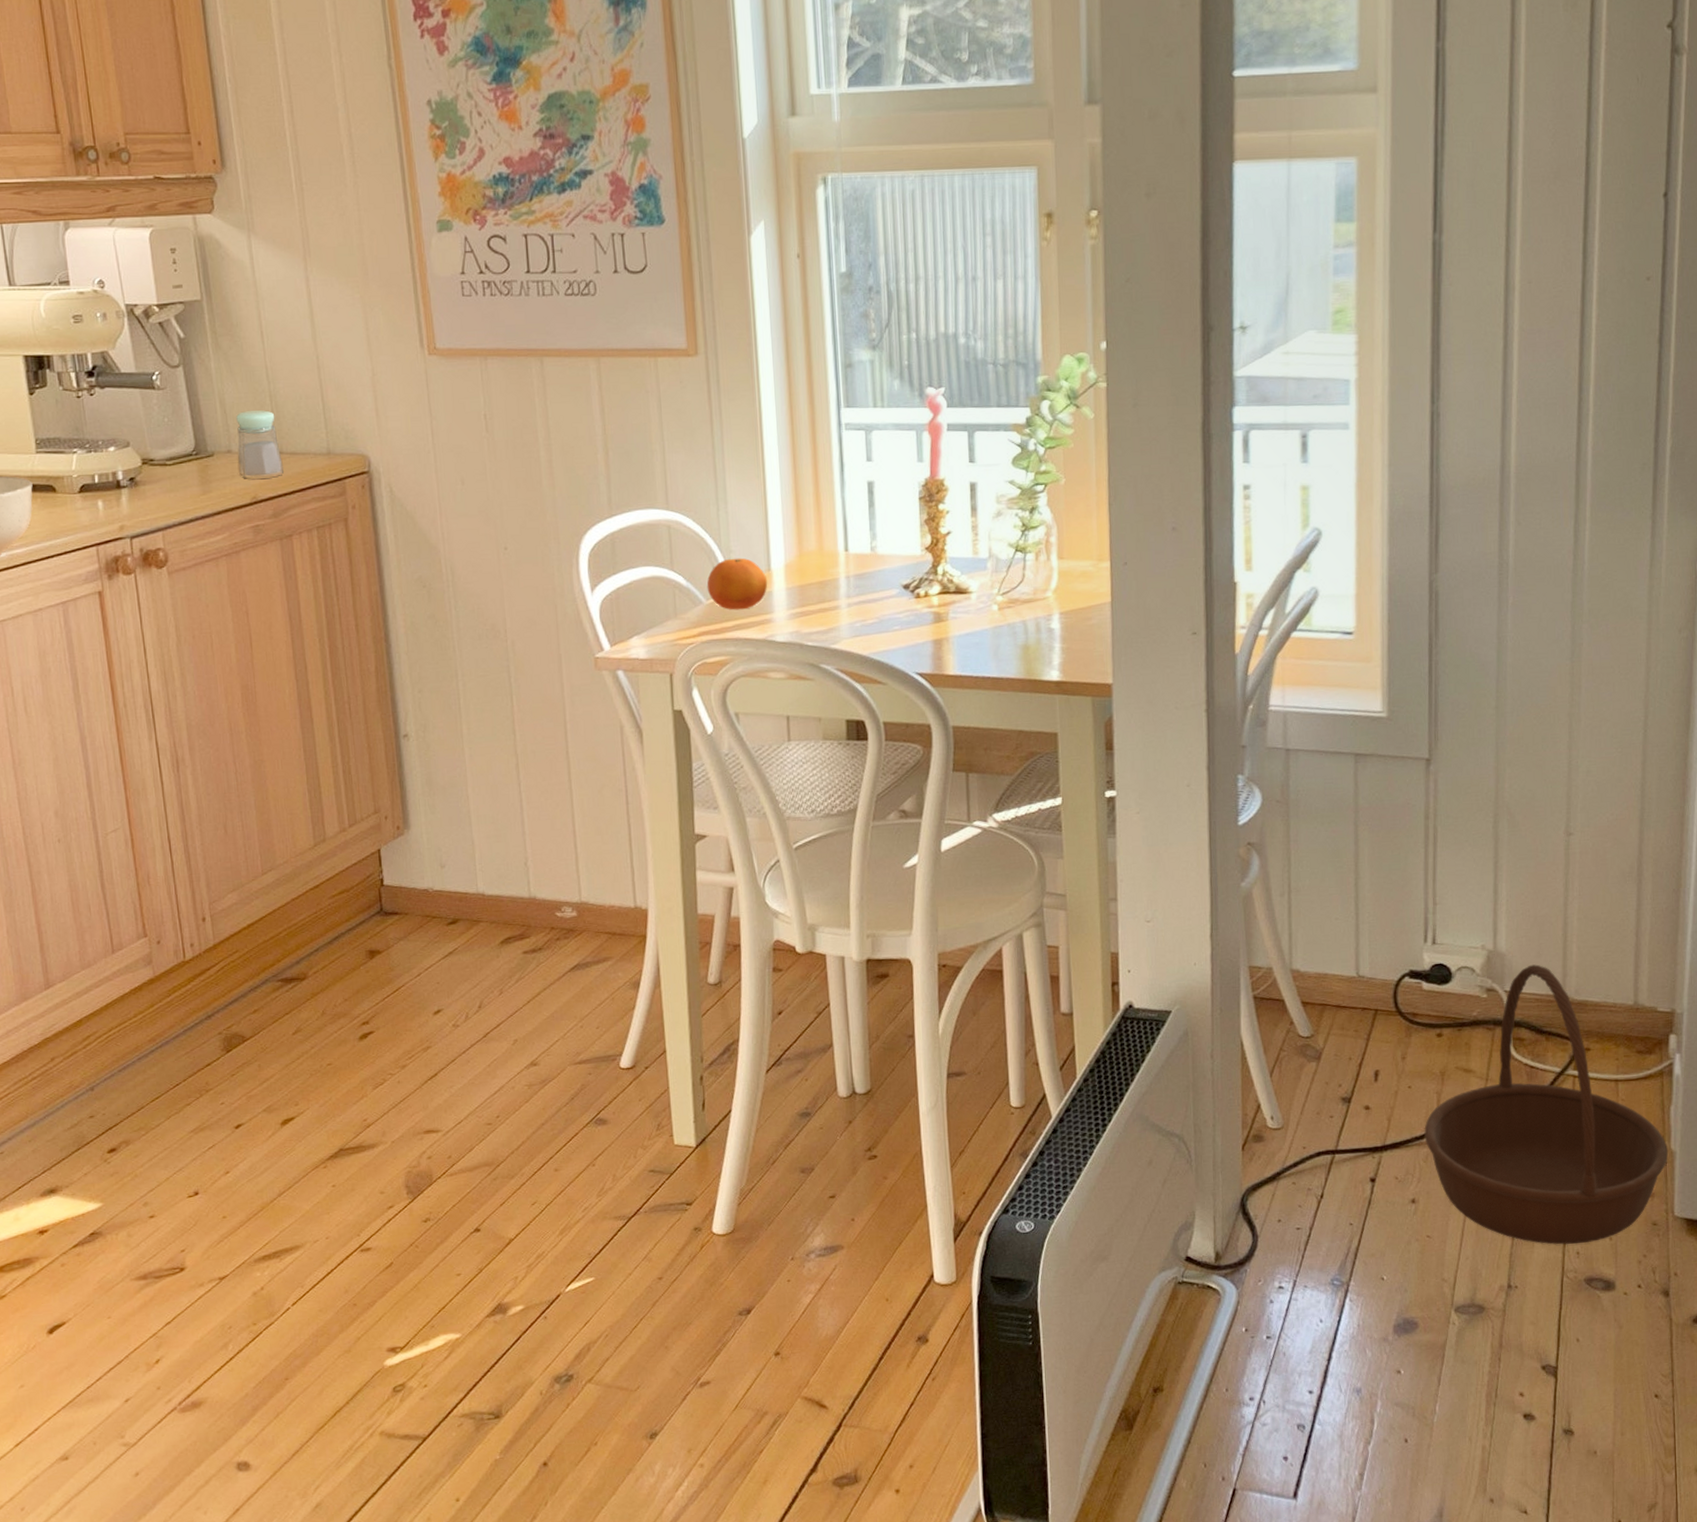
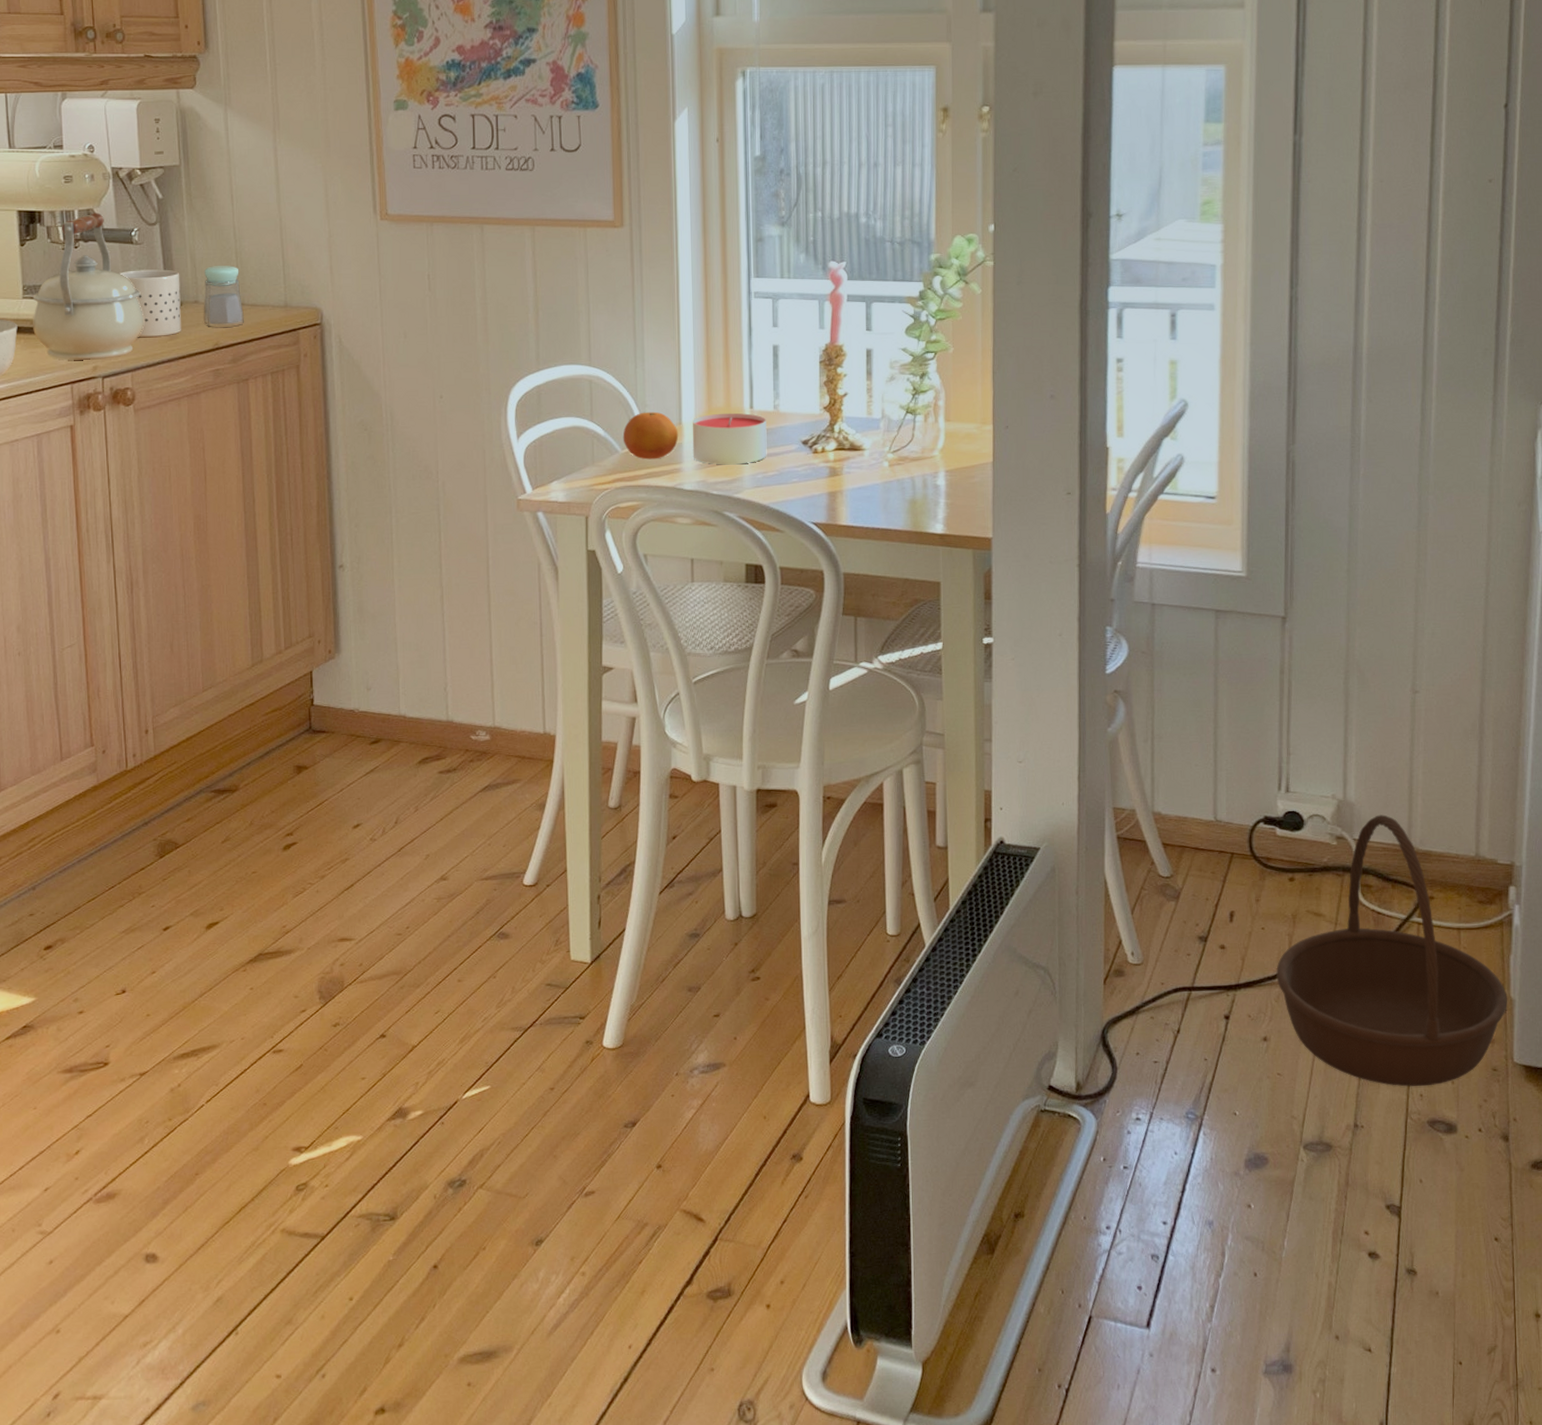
kettle: none [47,355,174,520] -> present [32,213,145,360]
mug: none [142,416,216,492] -> present [119,269,182,337]
candle: none [782,556,865,614] -> present [692,413,767,465]

